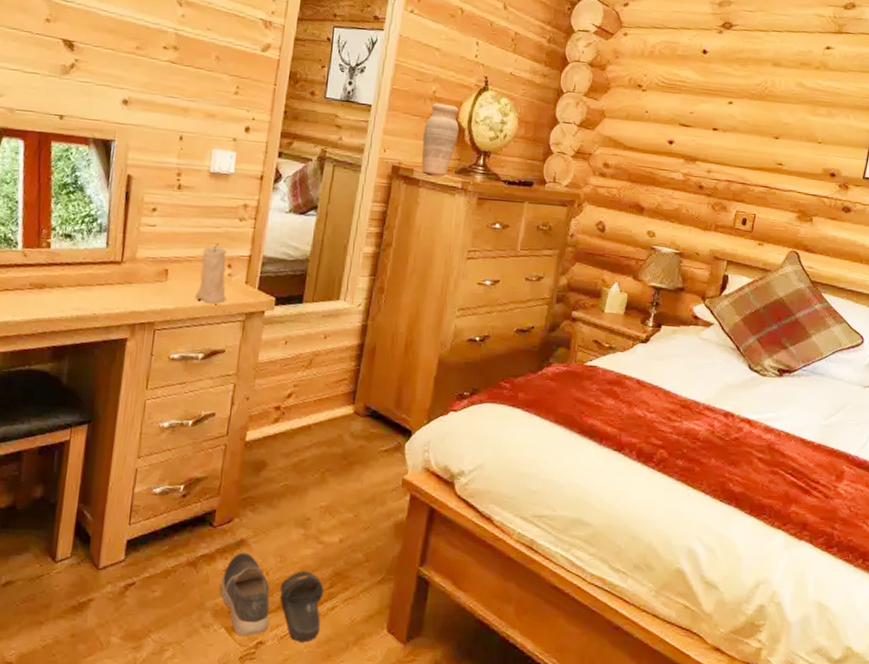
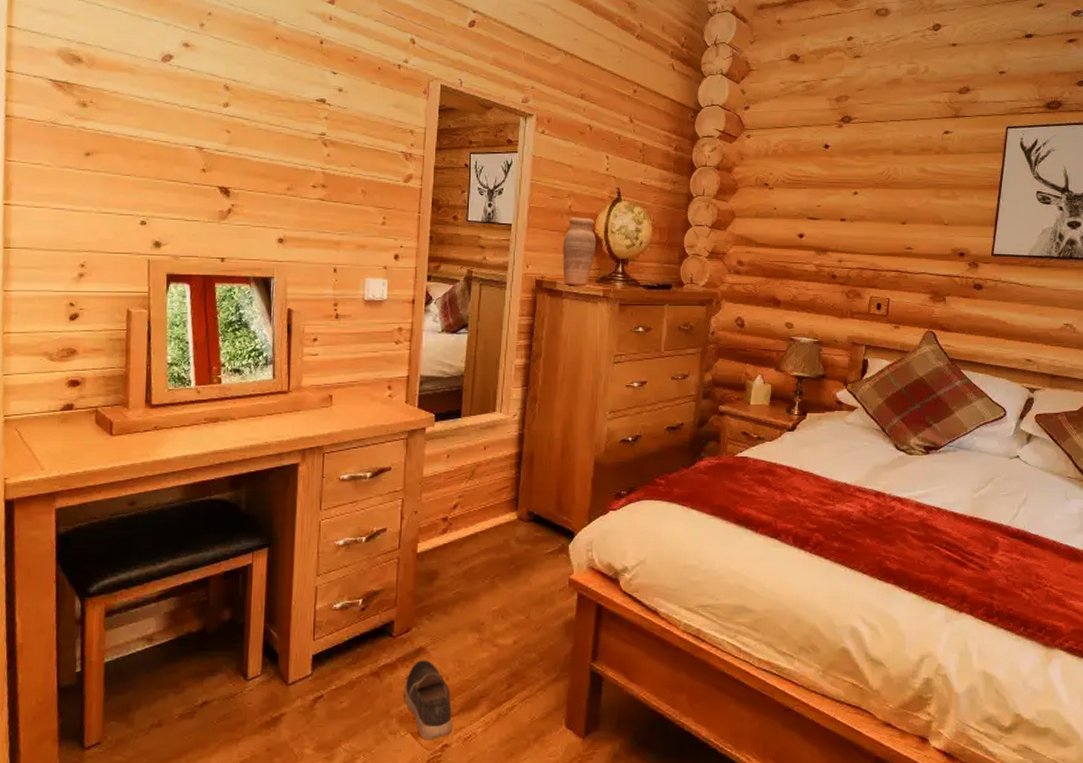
candle: present [195,243,227,305] -> none [360,366,389,426]
slipper: present [280,571,324,642] -> none [460,674,502,743]

